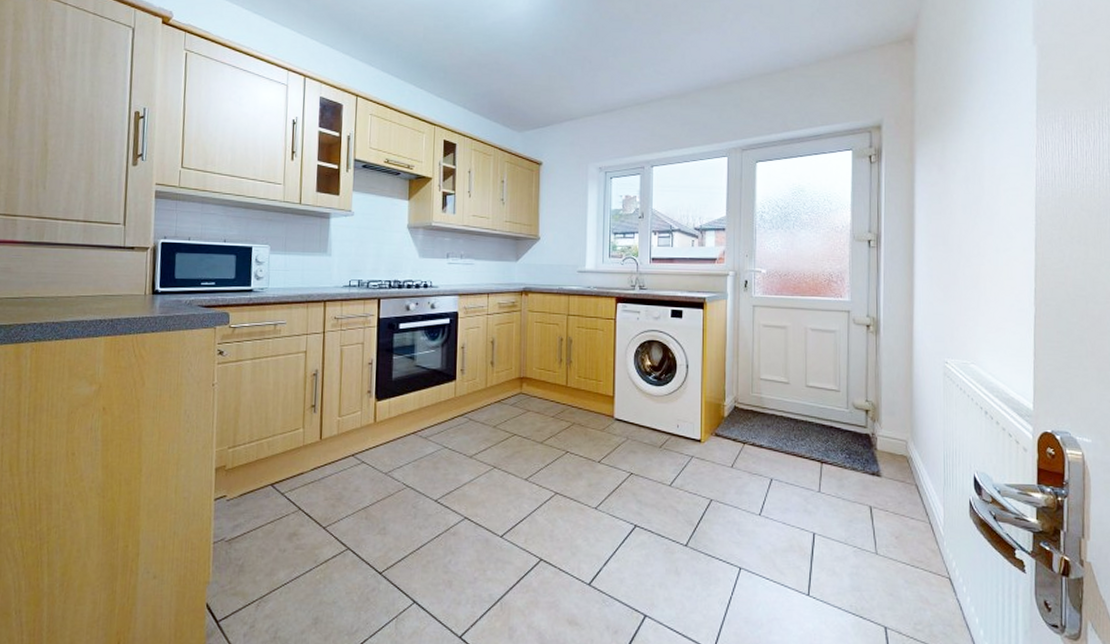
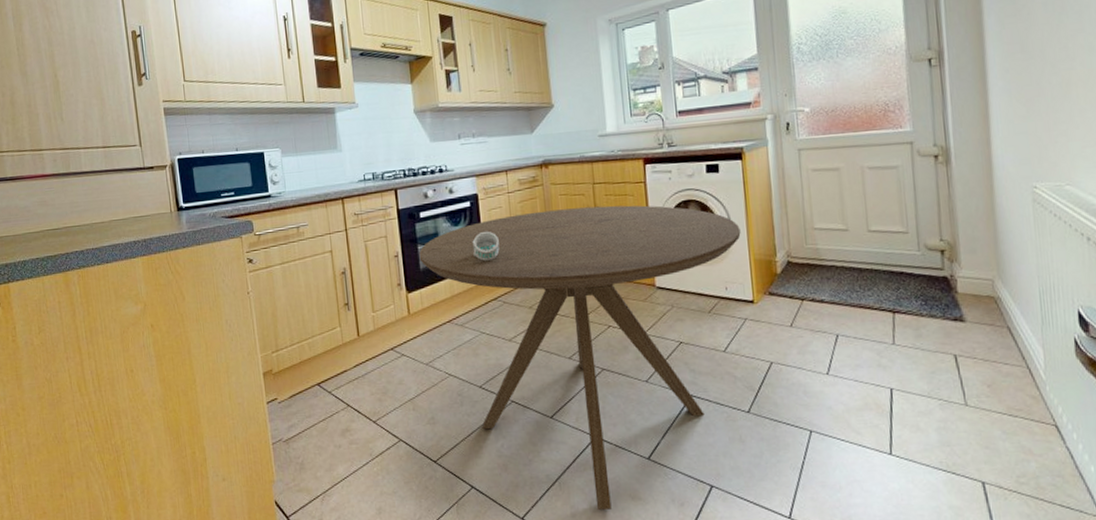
dining table: none [393,335,696,633] -> present [419,205,741,510]
napkin ring: none [446,348,473,378] -> present [472,231,500,262]

